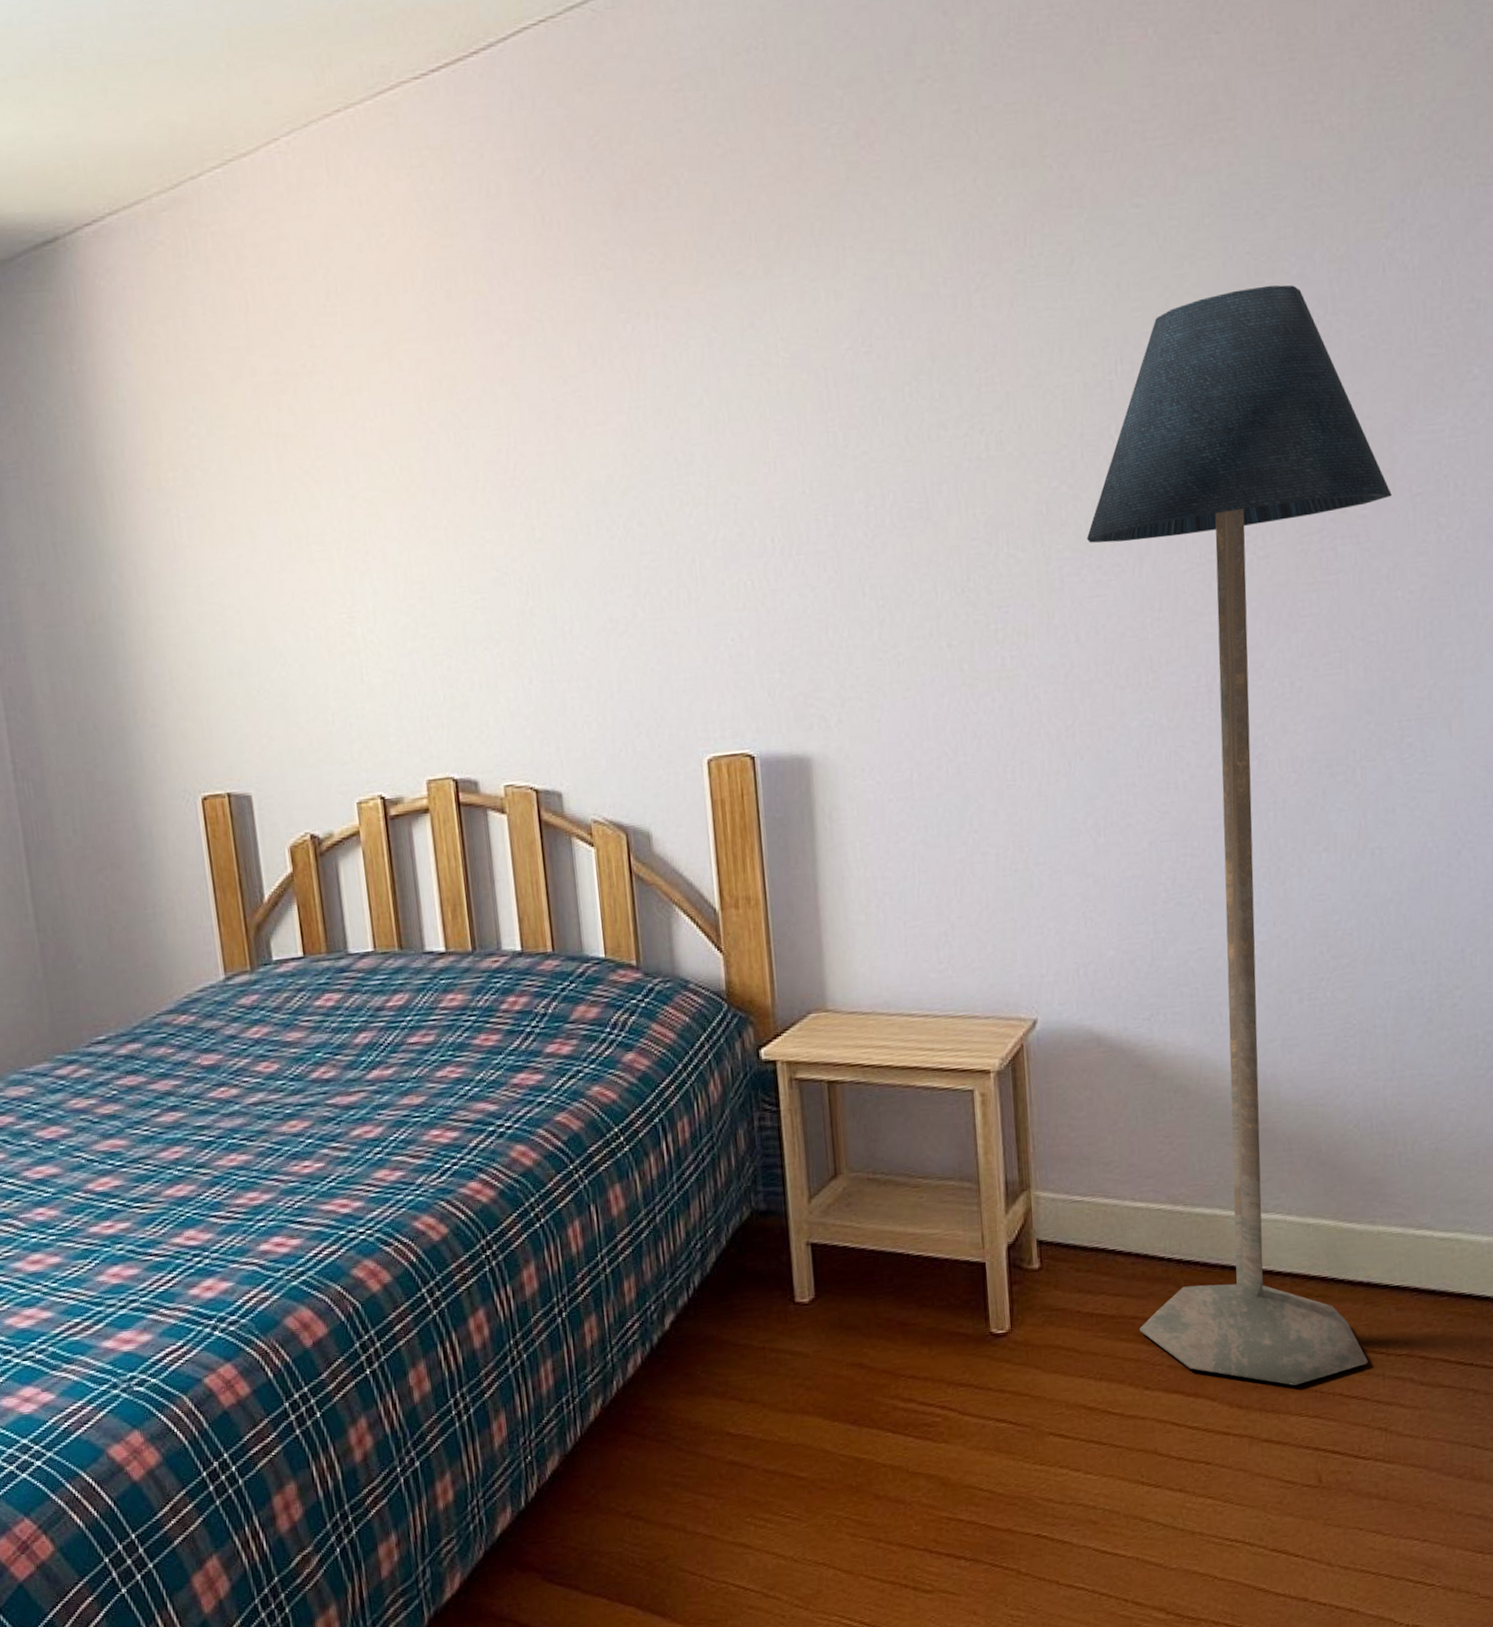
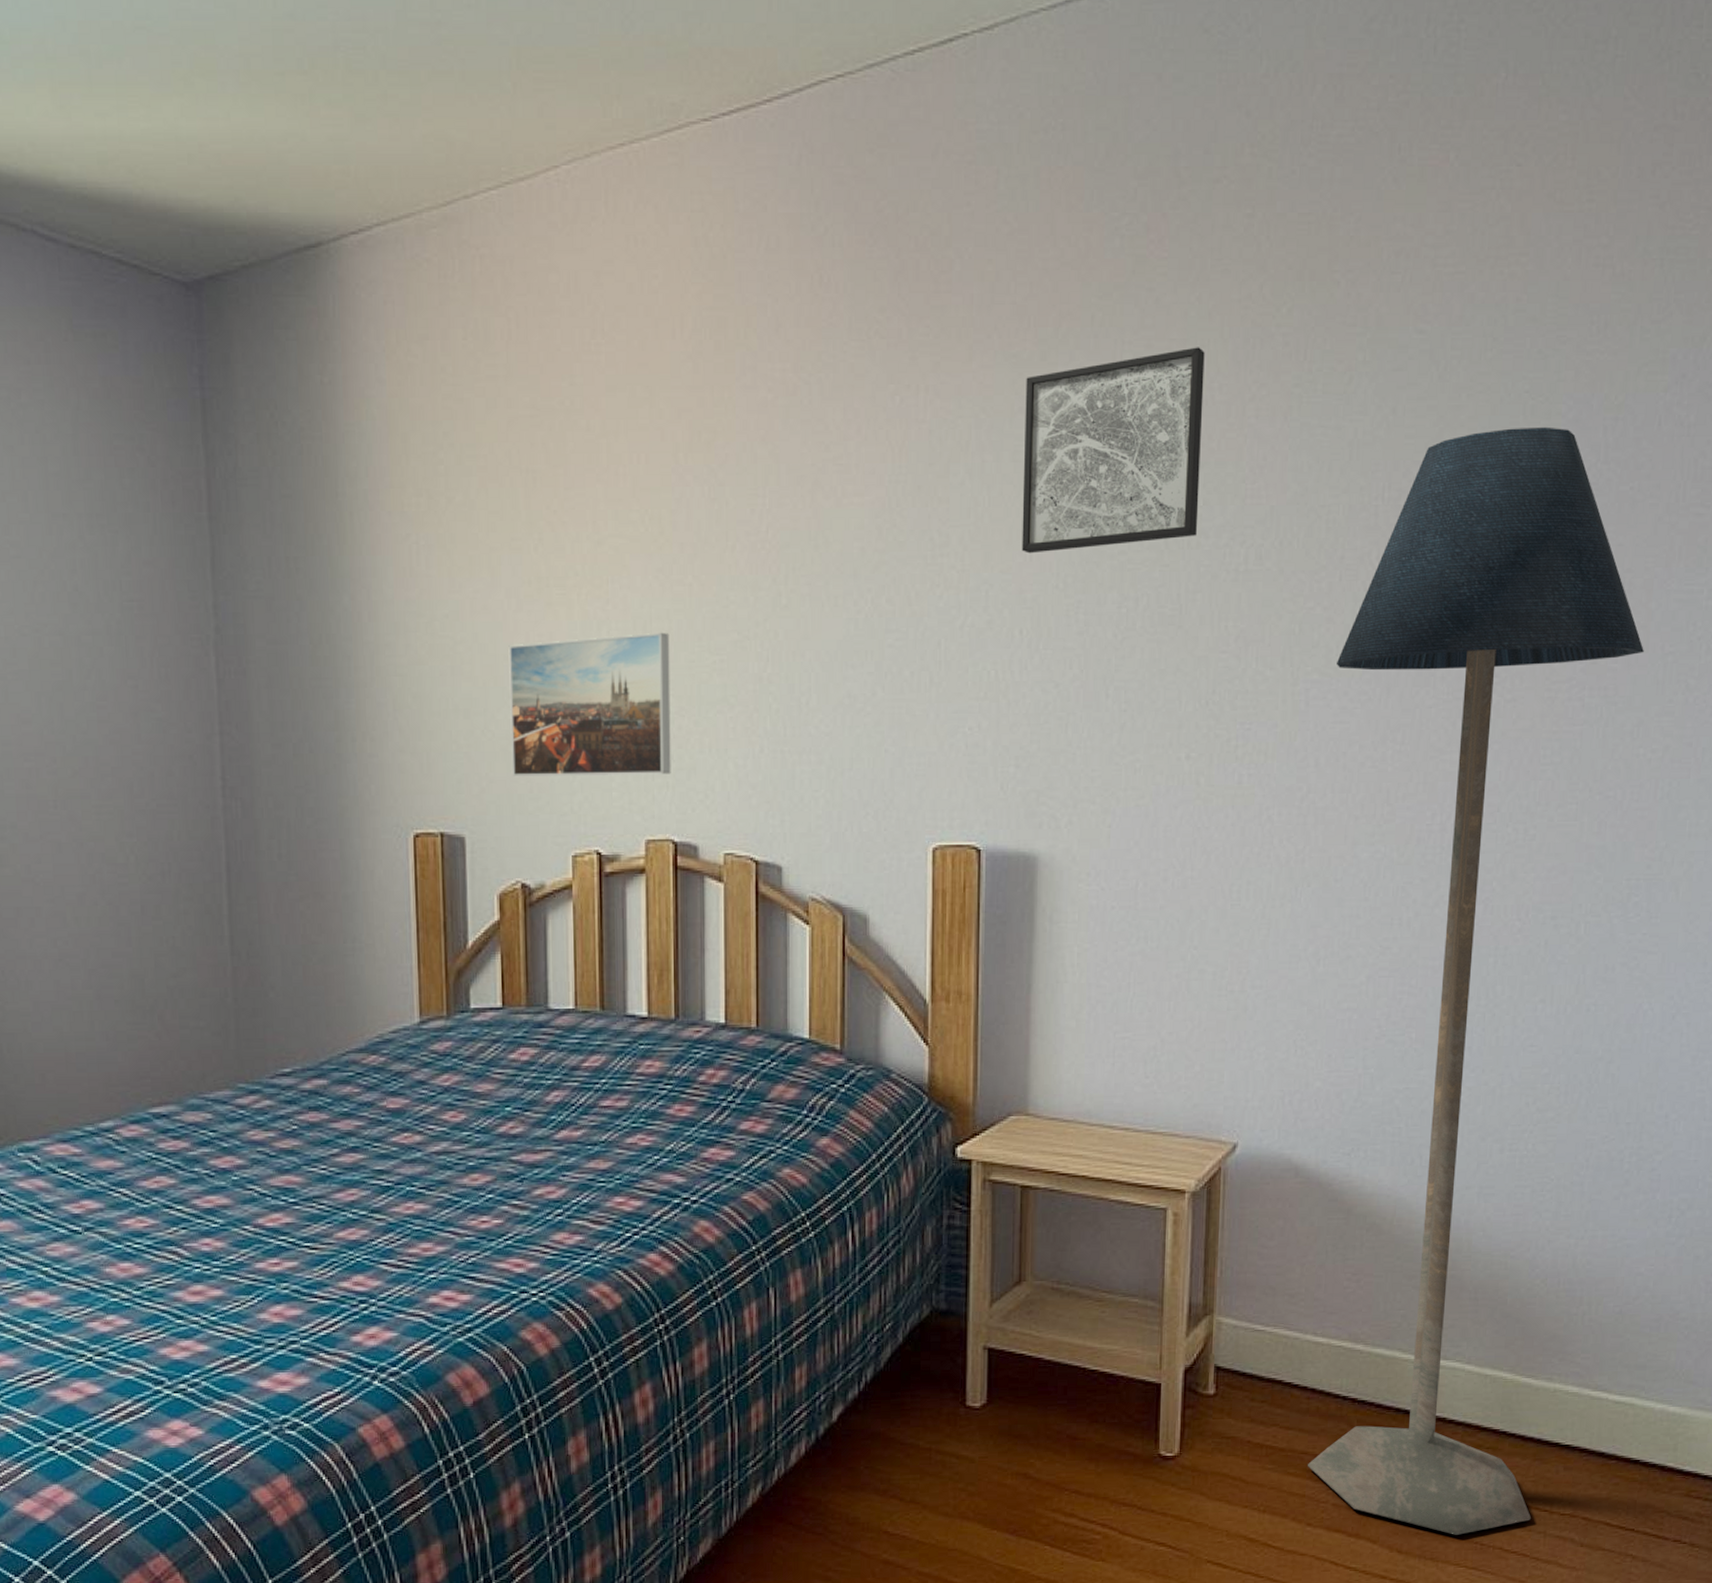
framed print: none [275,577,445,732] -> present [508,632,671,776]
wall art: none [753,244,936,464] -> present [1022,347,1205,554]

